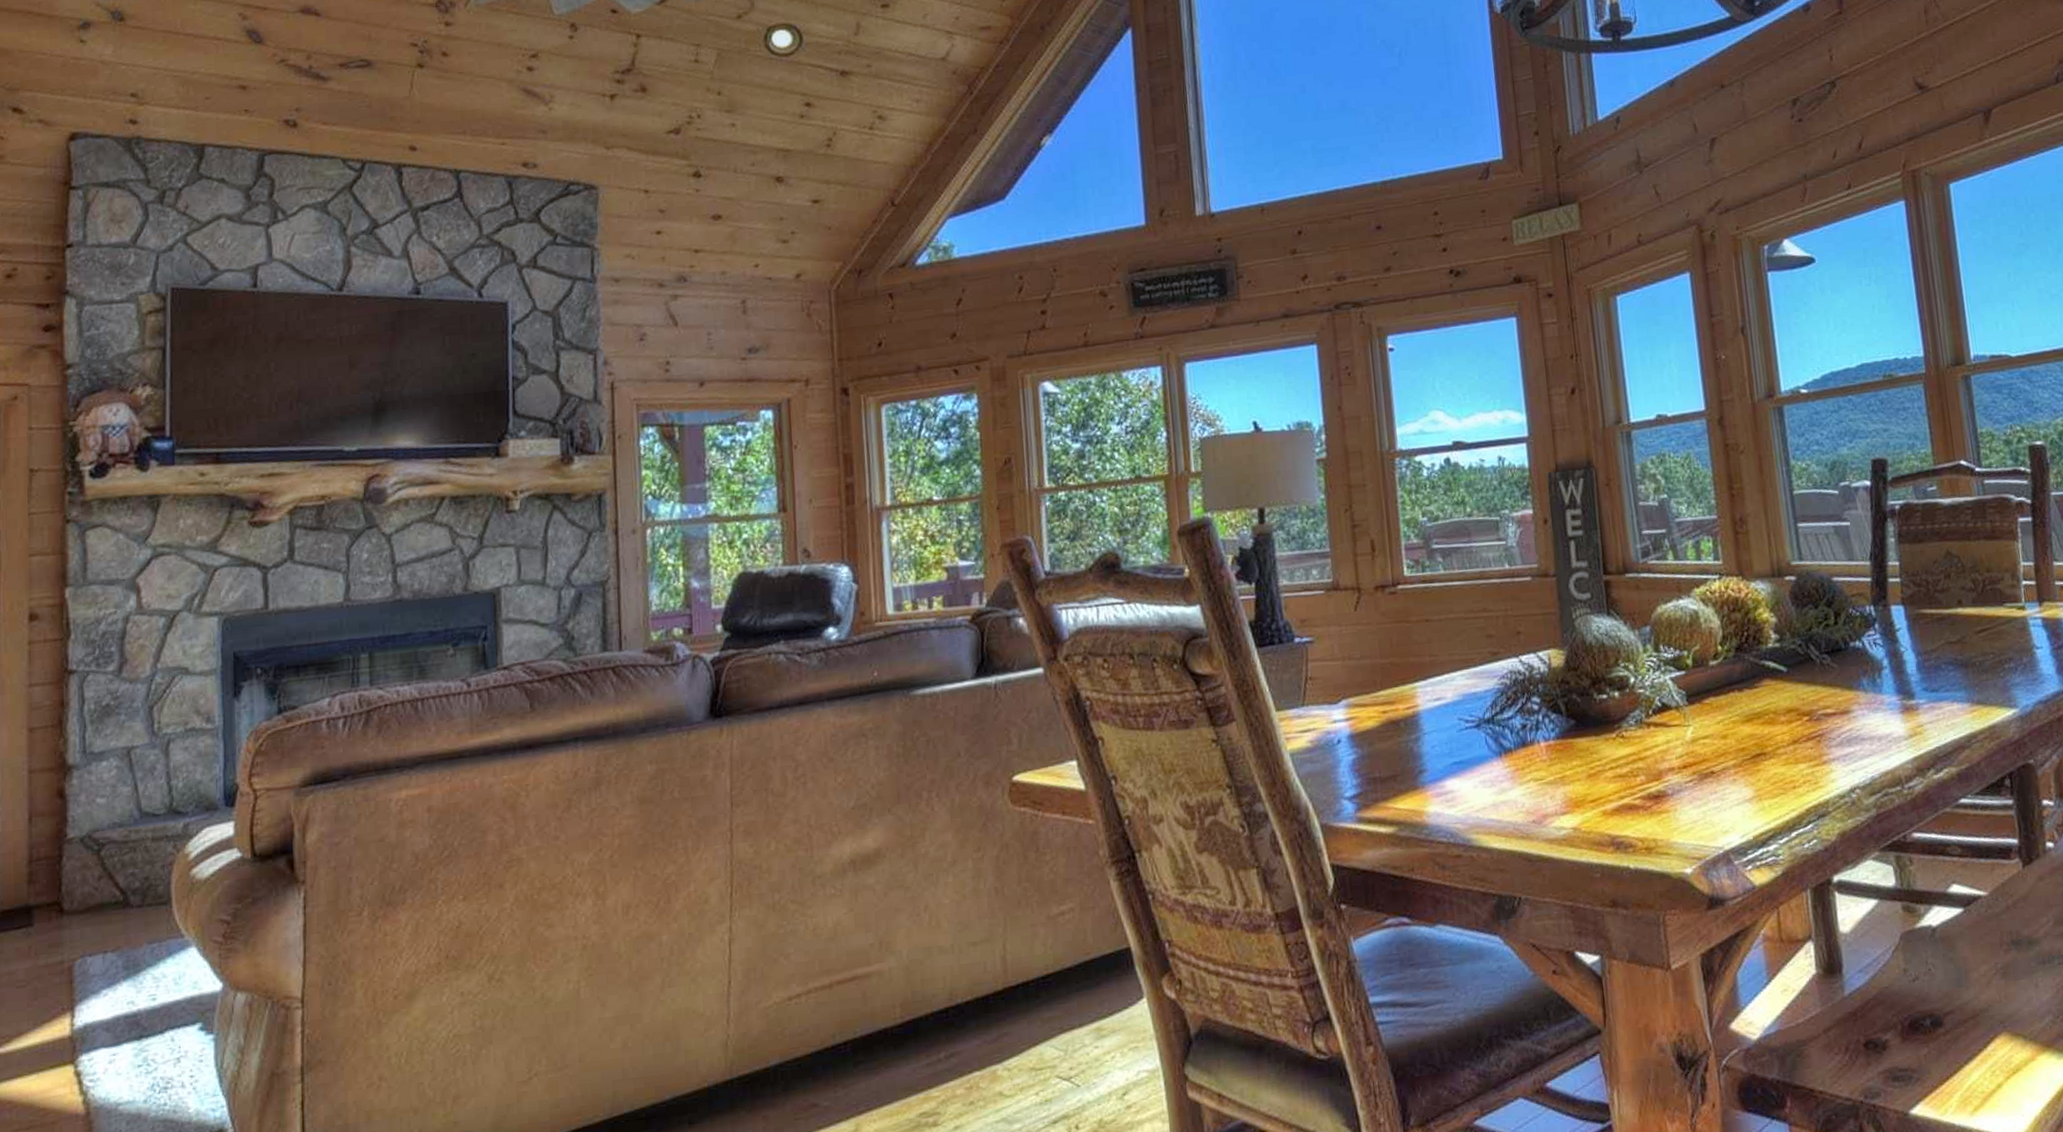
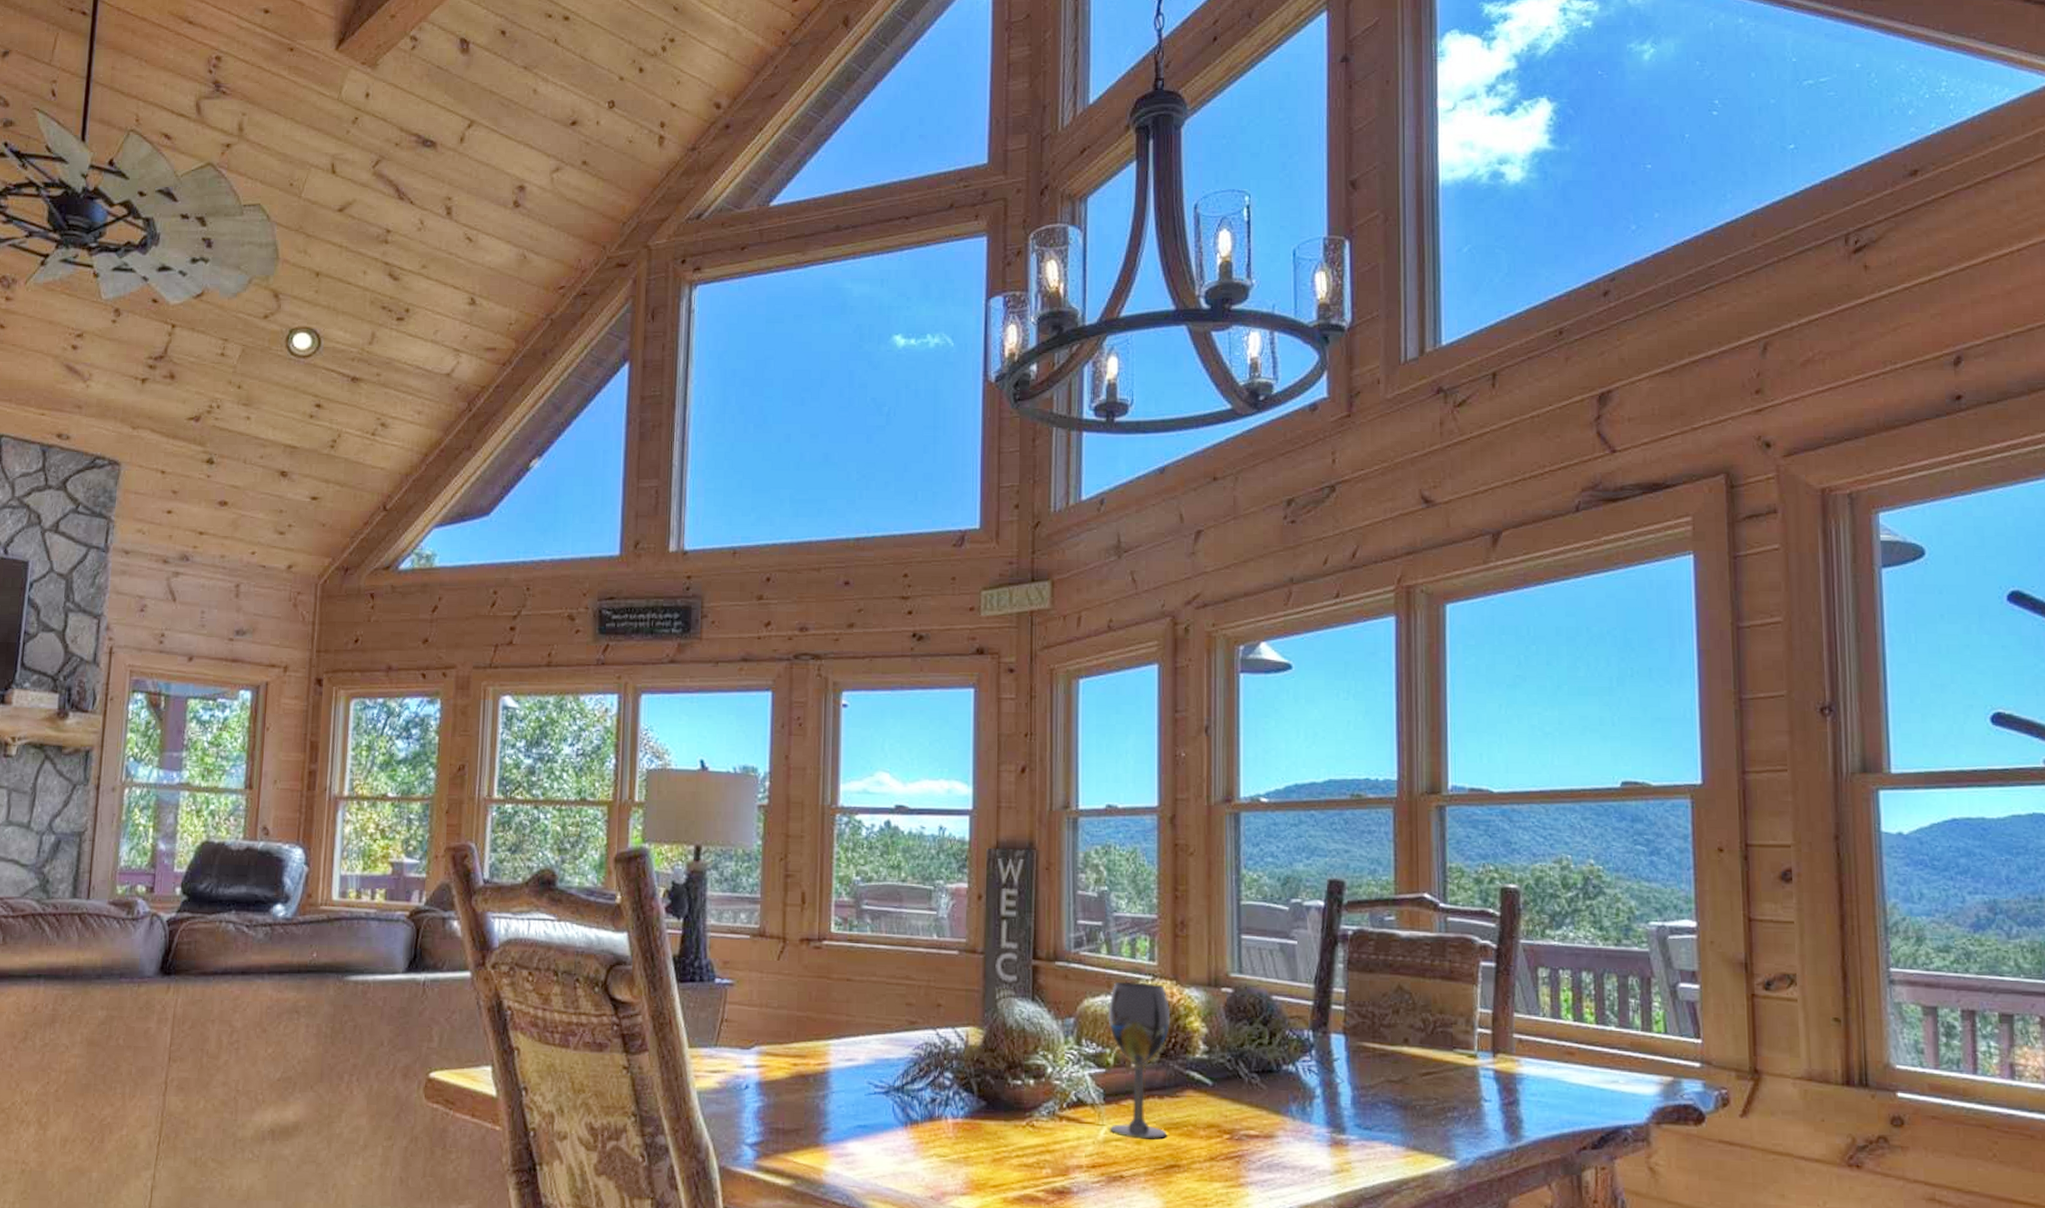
wine glass: none [1680,581,1751,733] -> present [1108,981,1171,1139]

